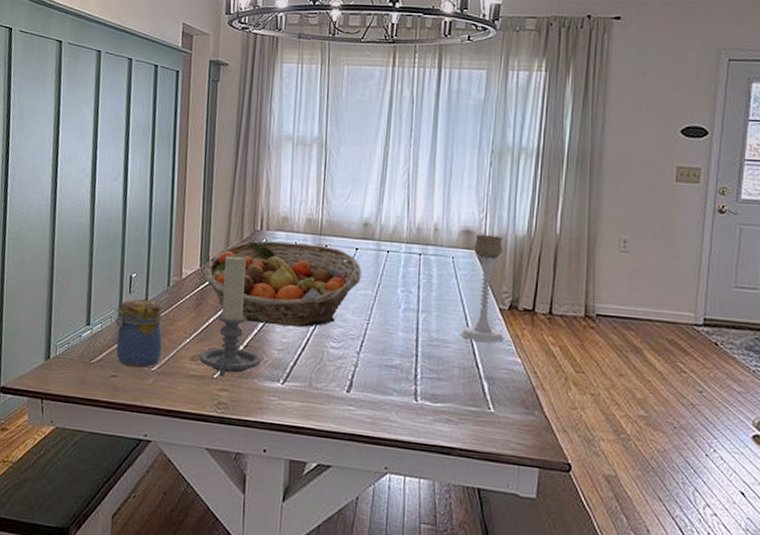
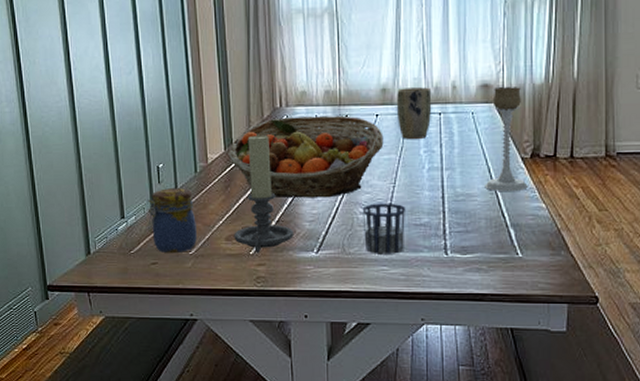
cup: none [333,338,379,395] -> present [362,203,406,254]
plant pot: none [377,224,414,278] -> present [397,87,432,139]

